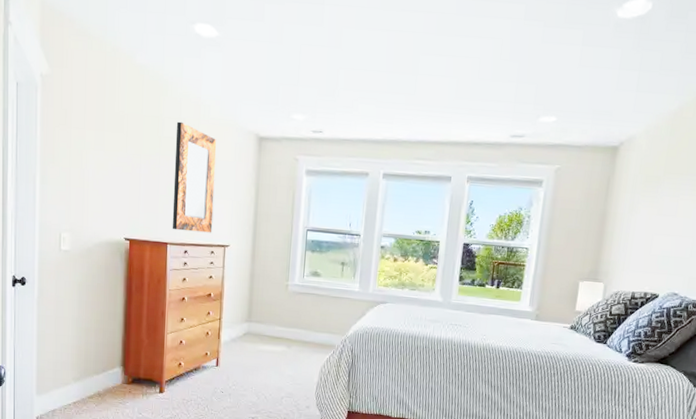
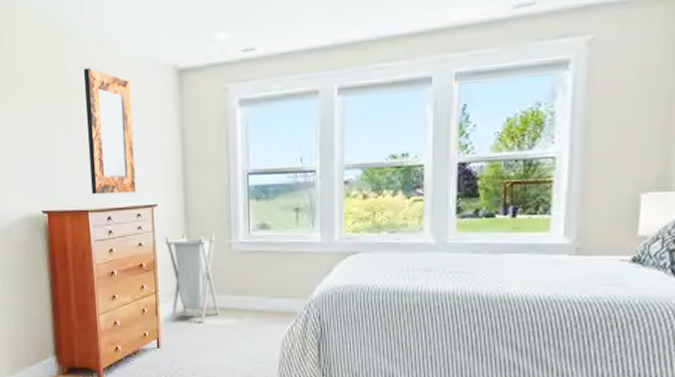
laundry hamper: none [230,272,276,348] -> present [165,232,220,323]

